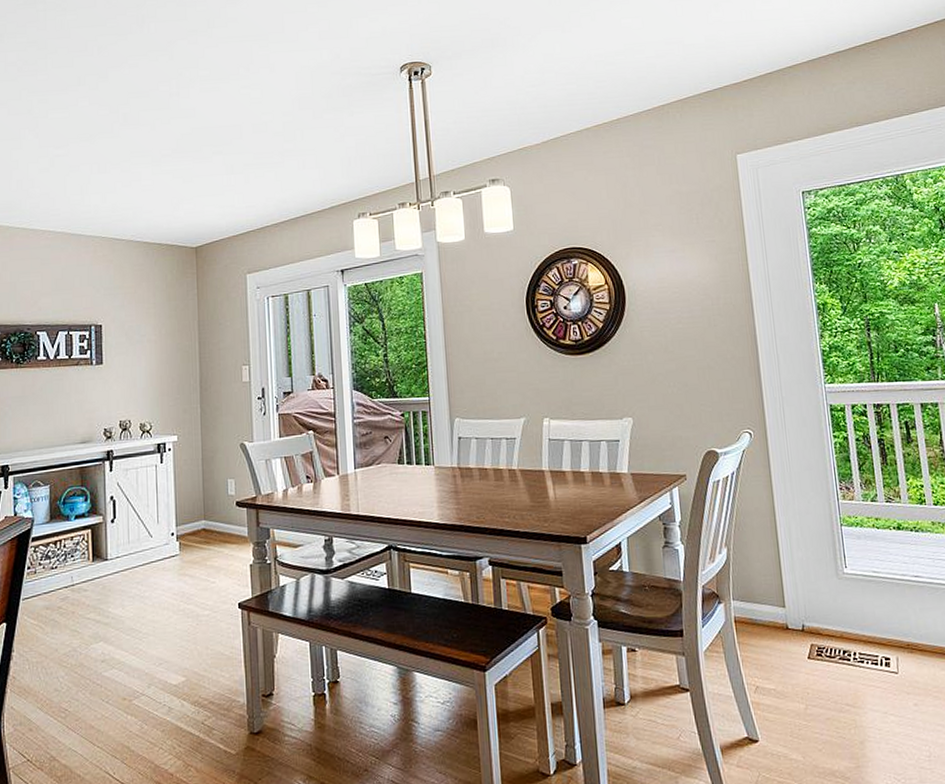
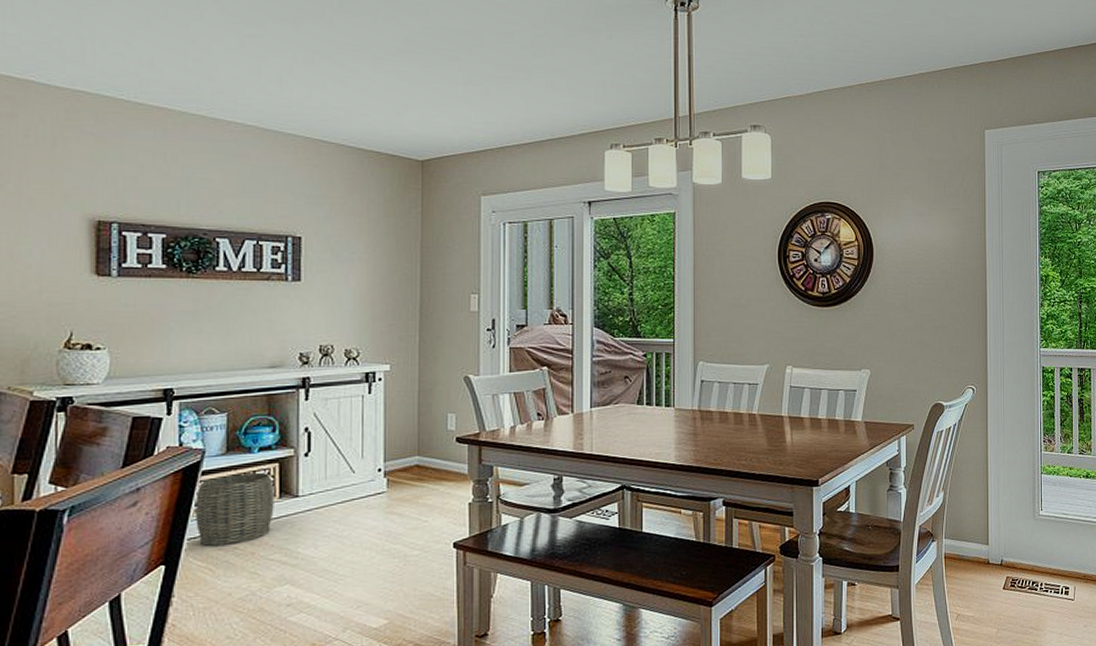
woven basket: none [28,538,89,606] -> present [196,473,274,547]

